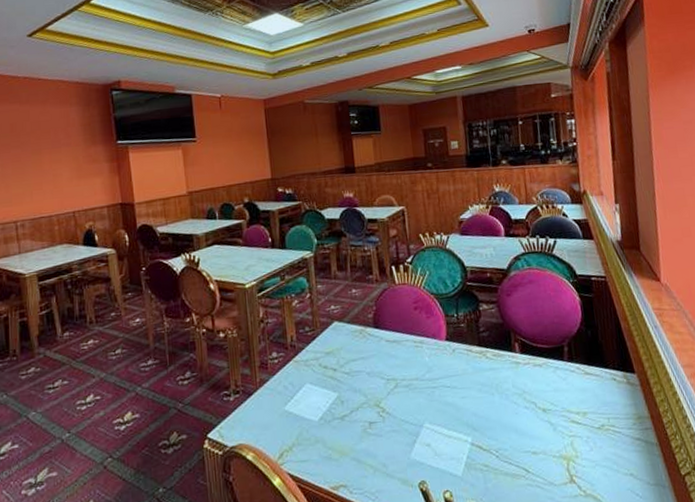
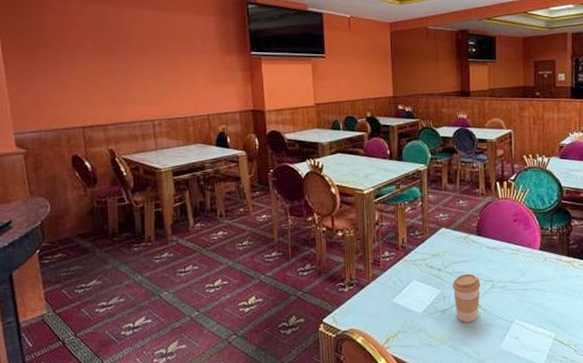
coffee cup: none [350,372,383,430] -> present [452,273,481,322]

